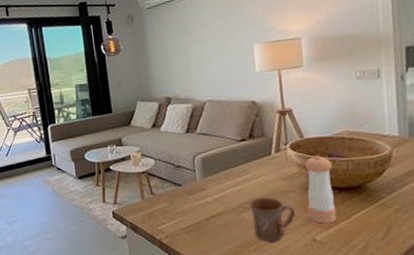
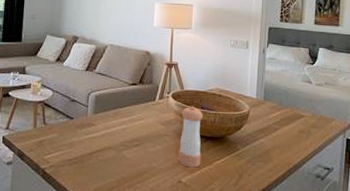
mug: present [249,197,295,241] -> none [130,138,168,180]

